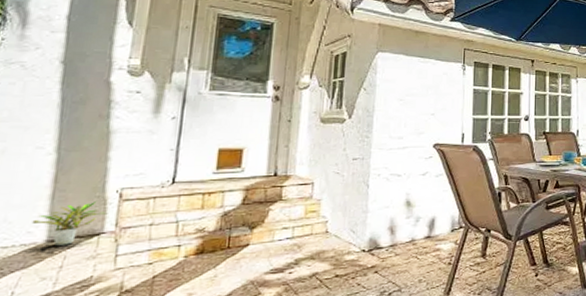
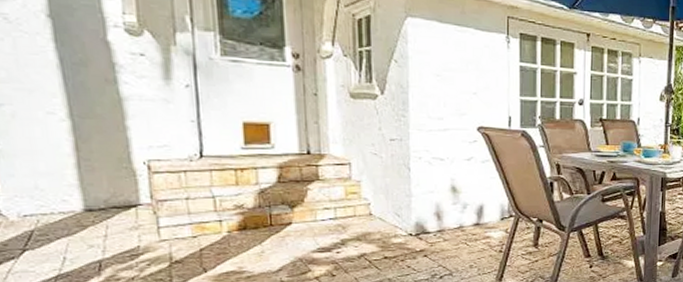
potted plant: present [31,200,108,246] -> none [64,171,140,215]

